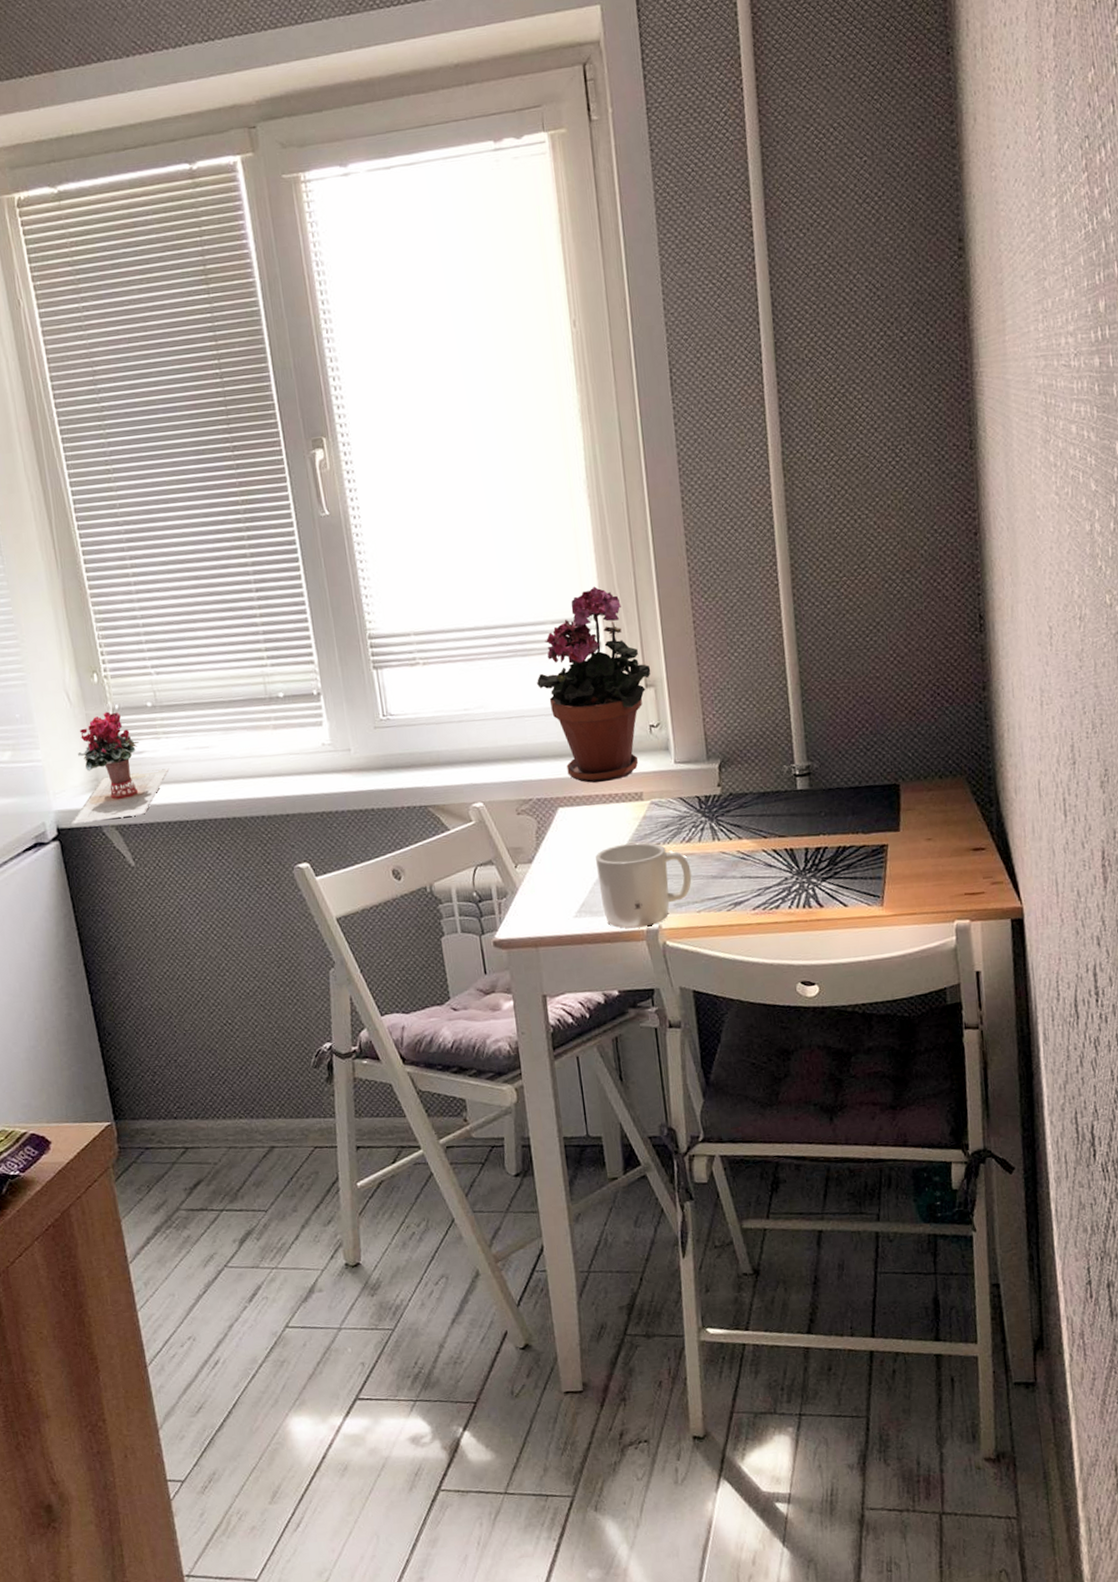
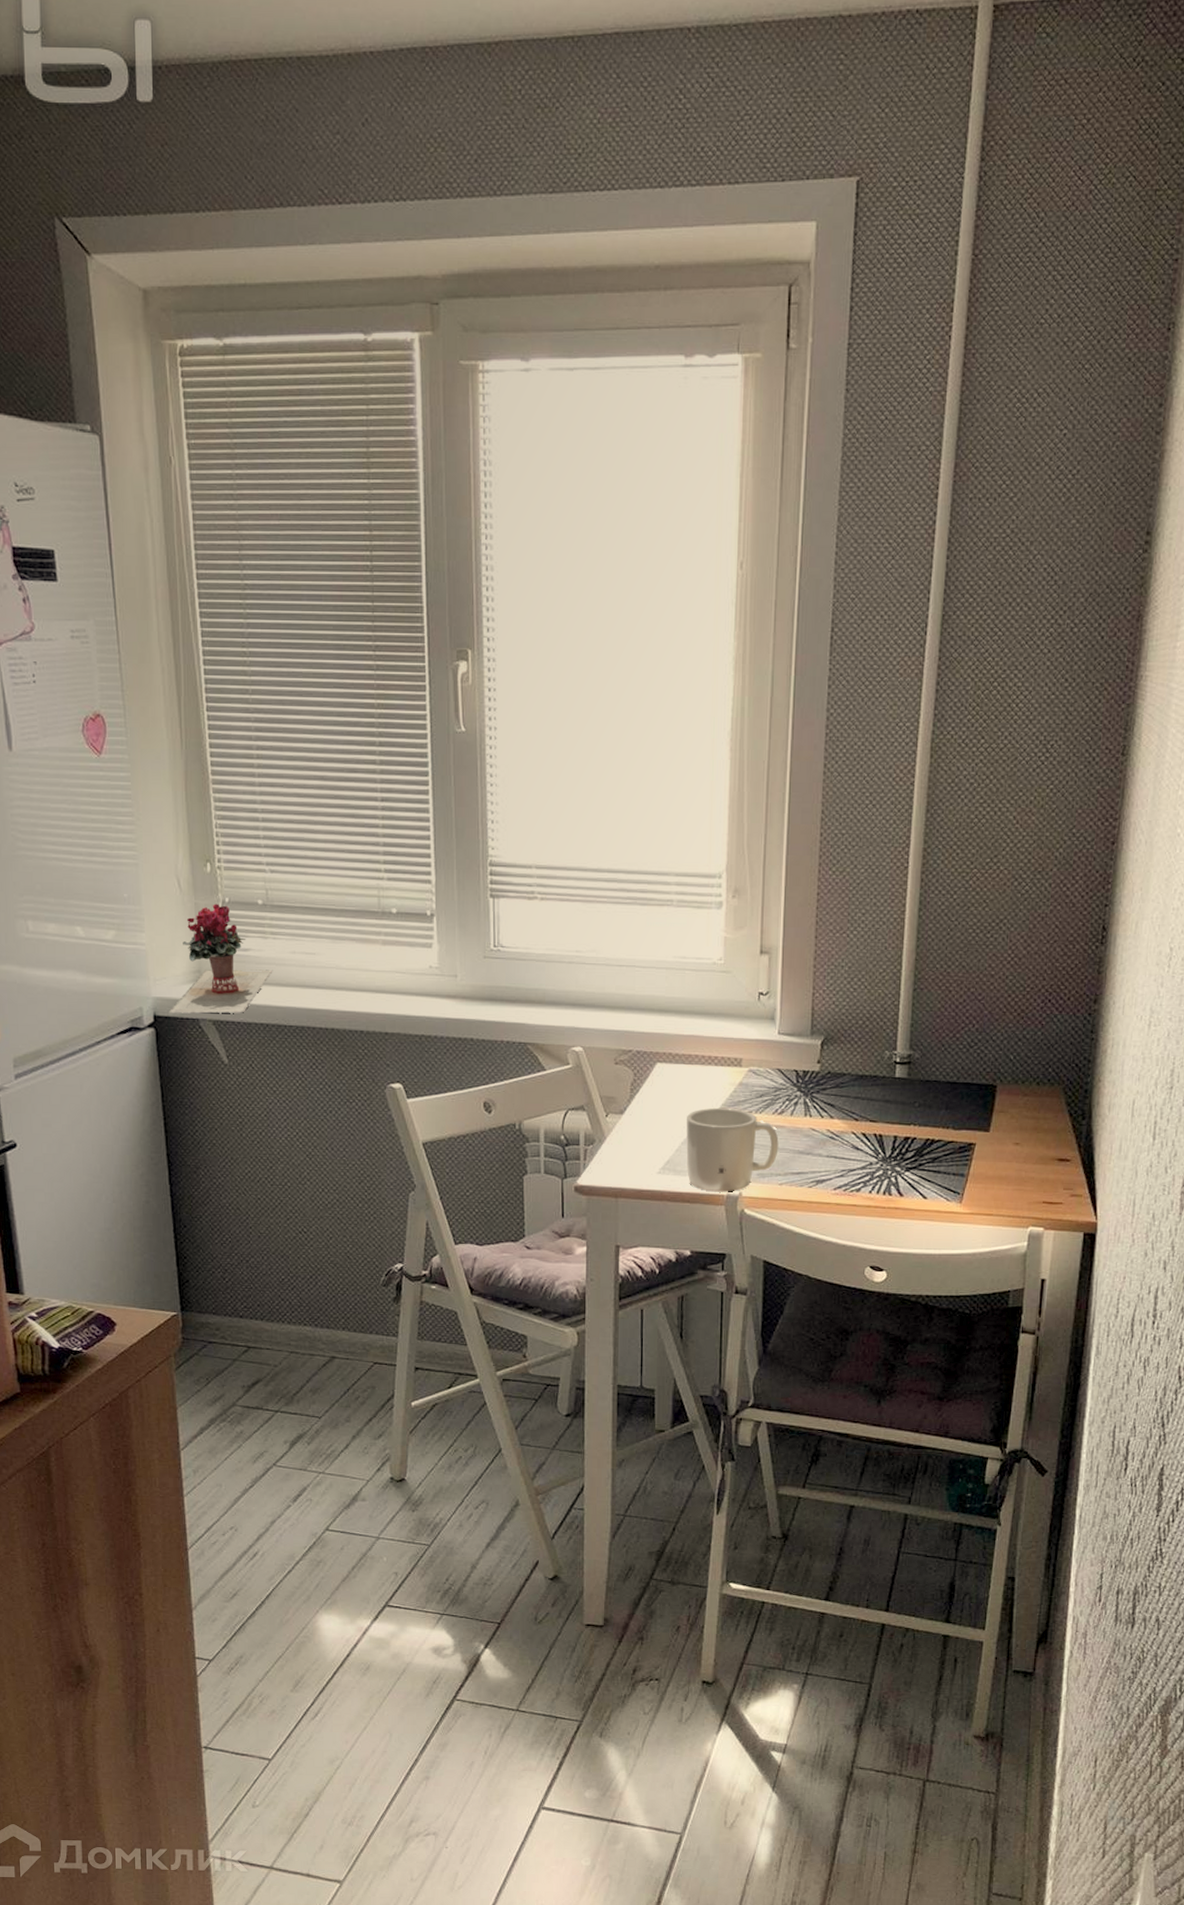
potted plant: present [537,586,651,783] -> none [653,844,768,1043]

